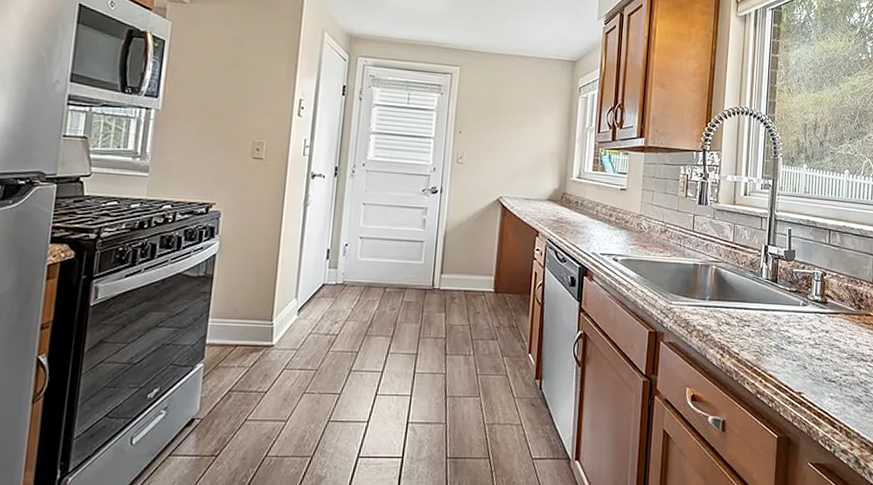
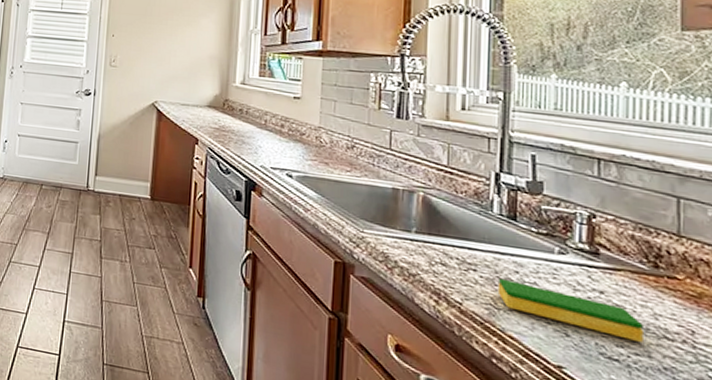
dish sponge: none [763,330,850,365] -> present [497,278,643,342]

